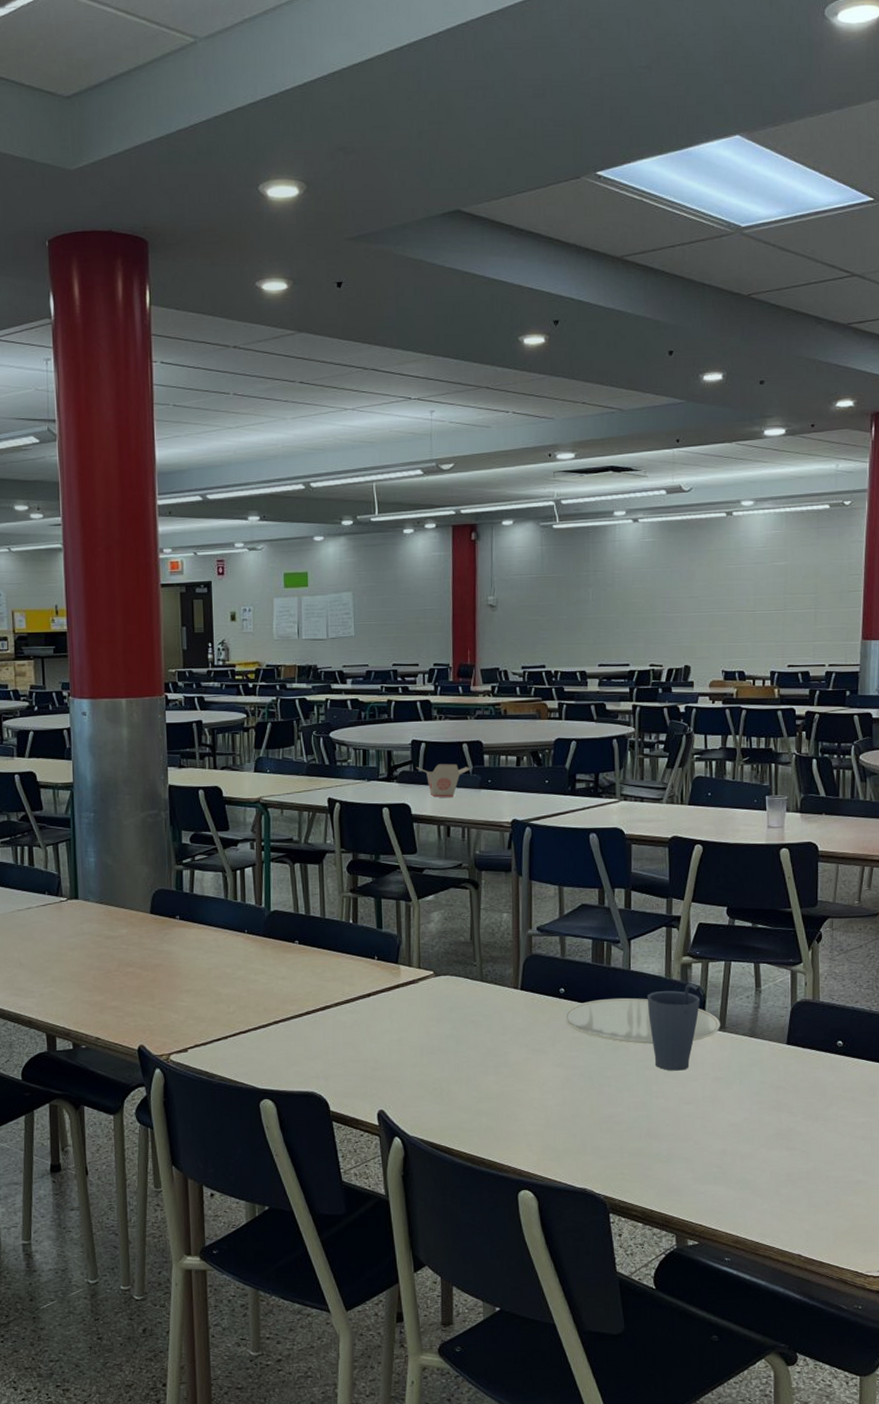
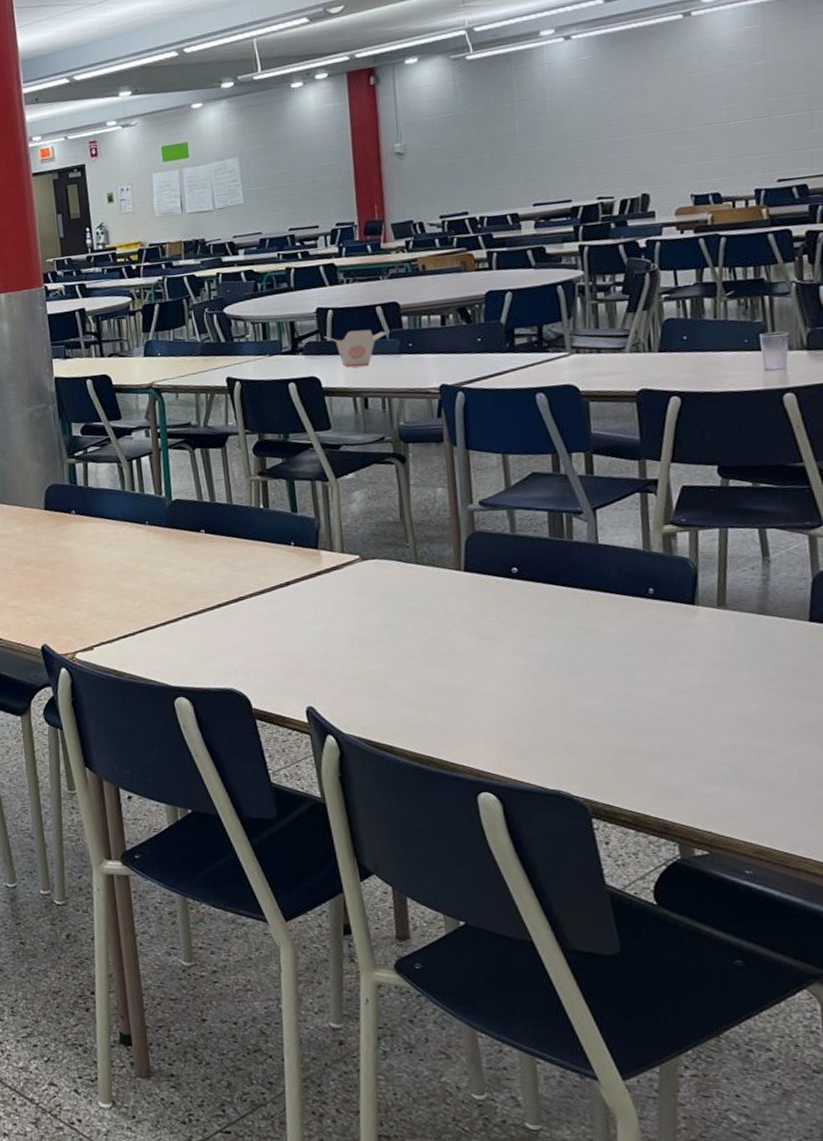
plate: present [564,997,720,1044] -> none [519,574,719,627]
cup: present [647,983,701,1071] -> none [621,555,690,656]

